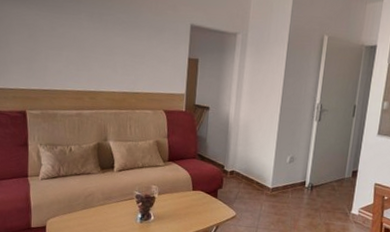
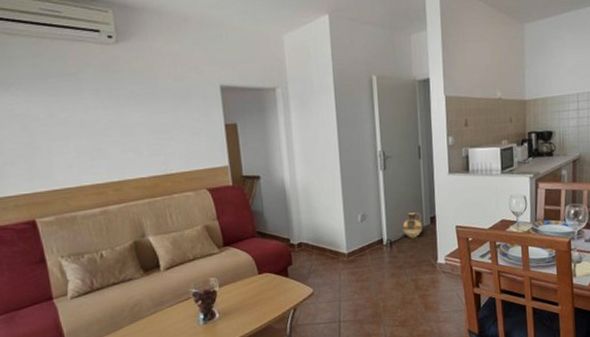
ceramic jug: none [324,162,345,187] -> present [401,212,423,239]

